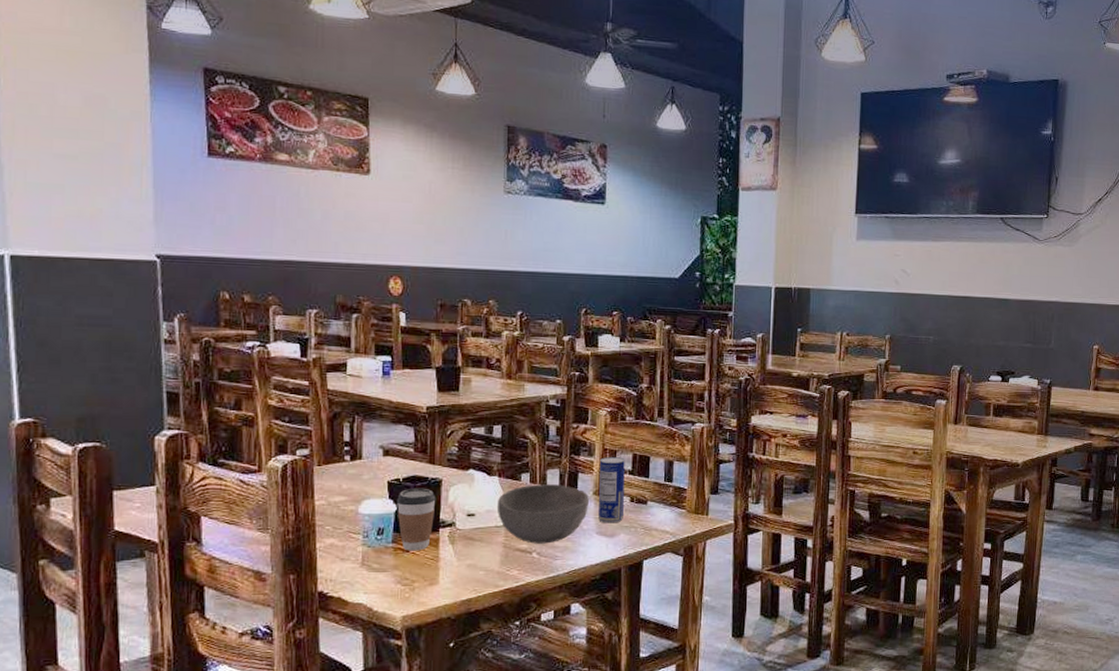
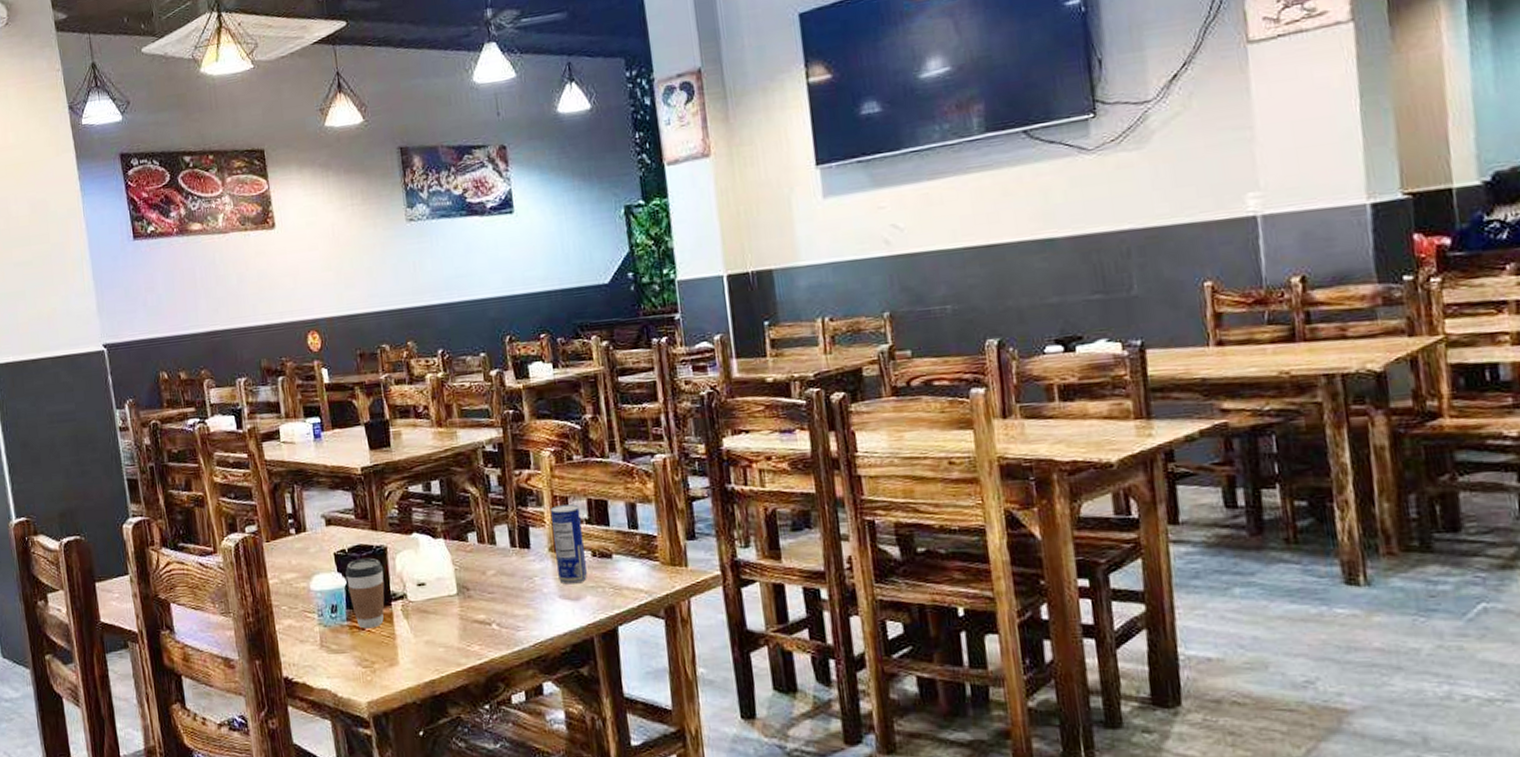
bowl: present [496,484,590,544] -> none [446,542,546,614]

